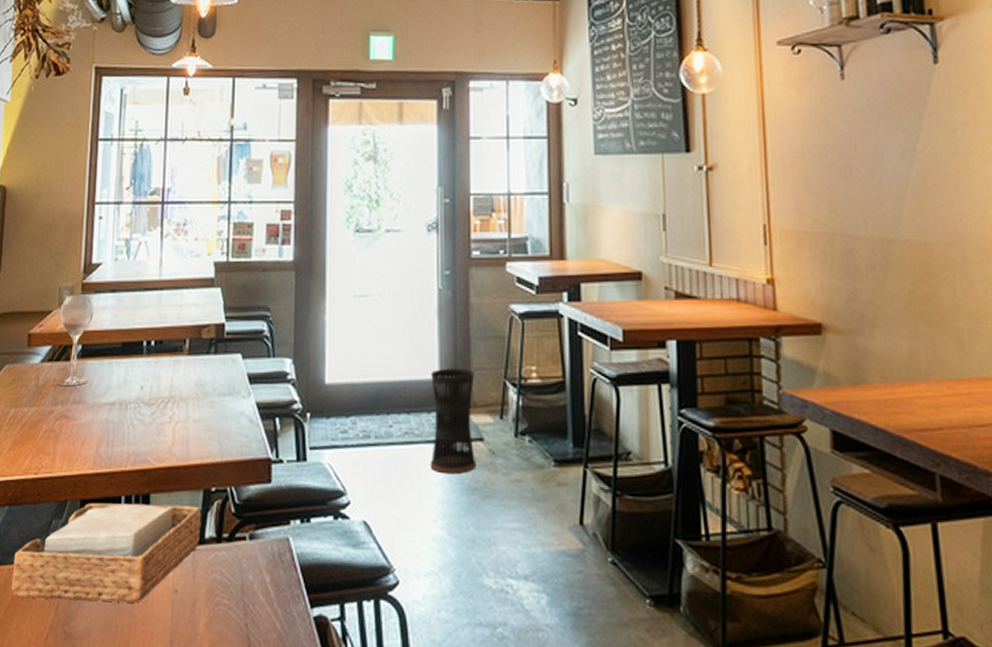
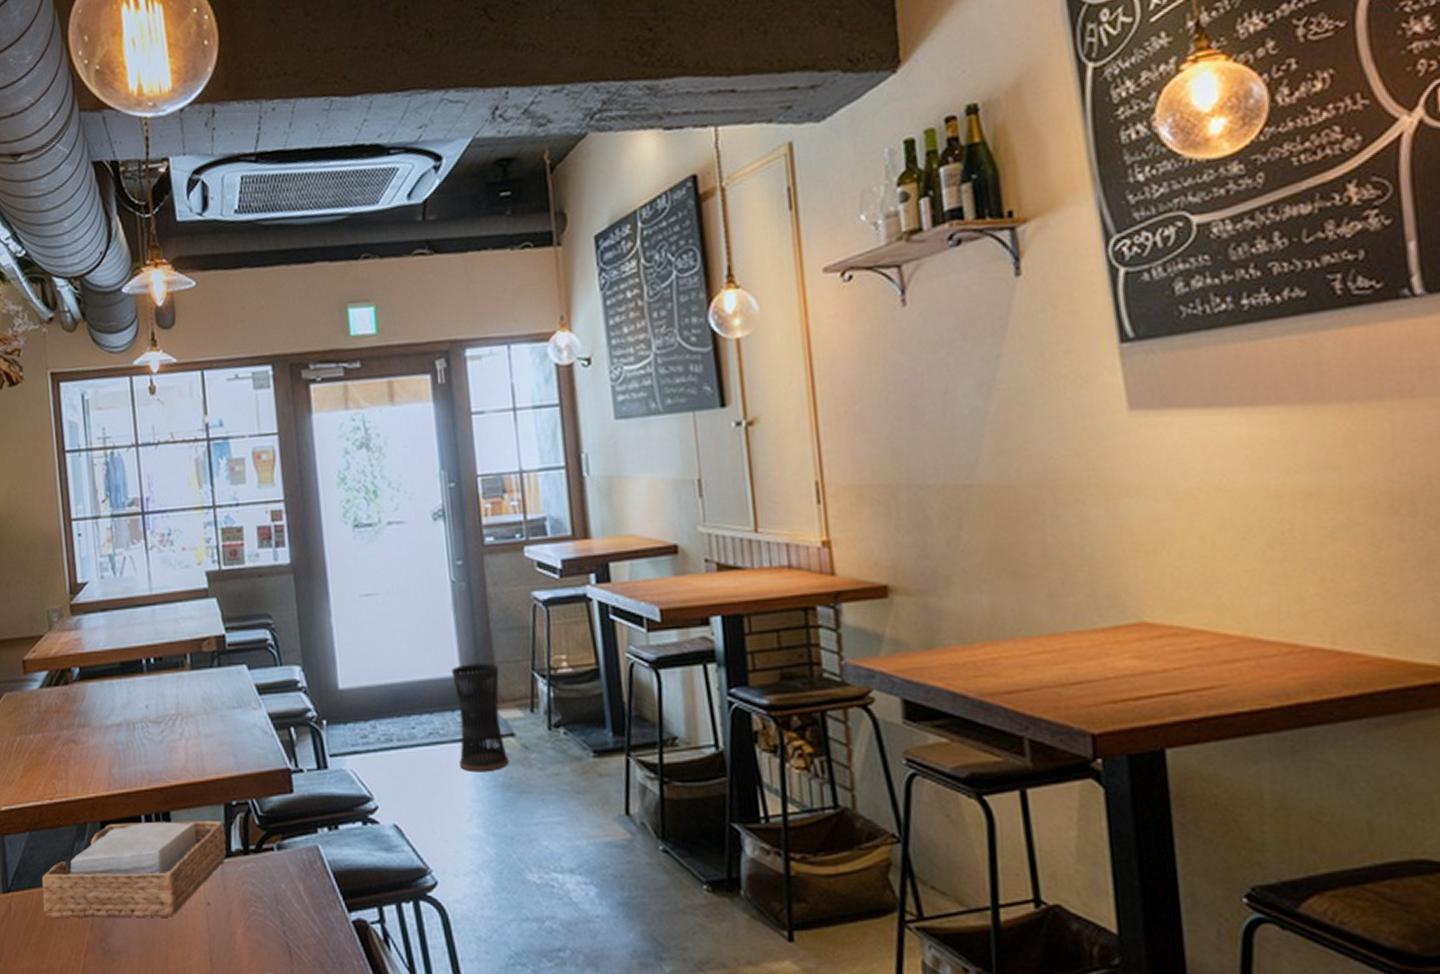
wineglass: present [57,294,94,387] -> none [52,615,91,711]

